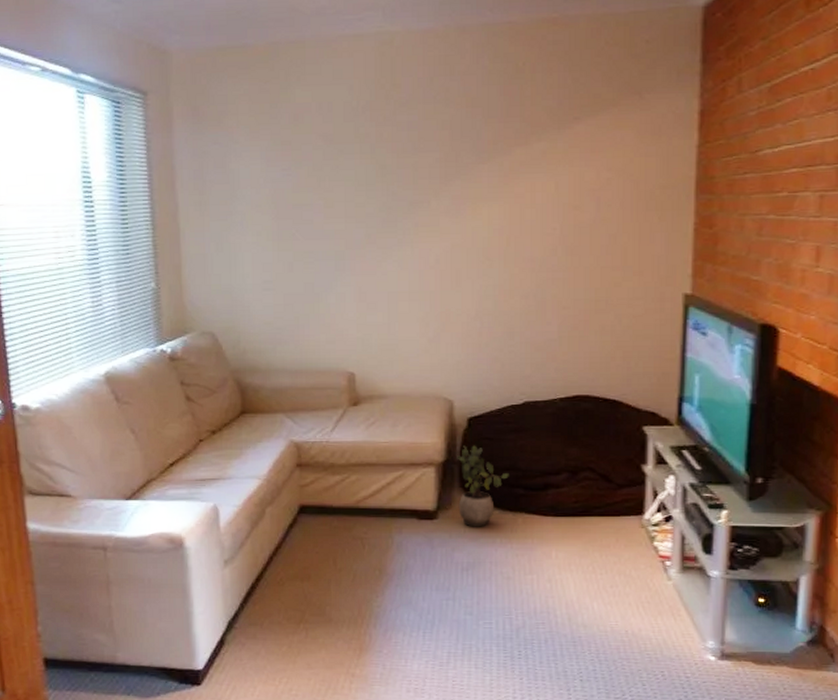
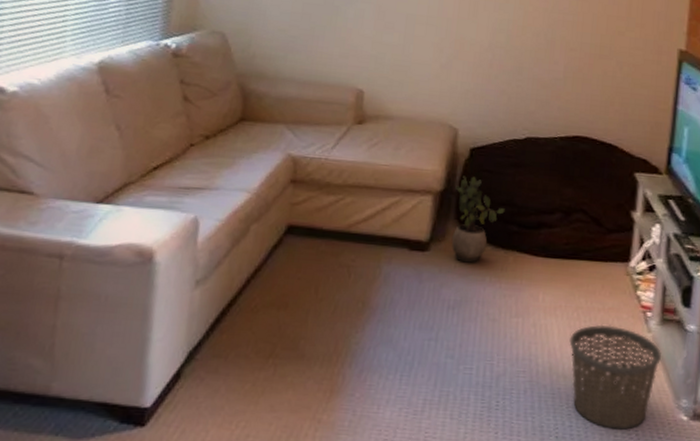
basket: none [586,576,685,671] -> present [569,324,662,430]

